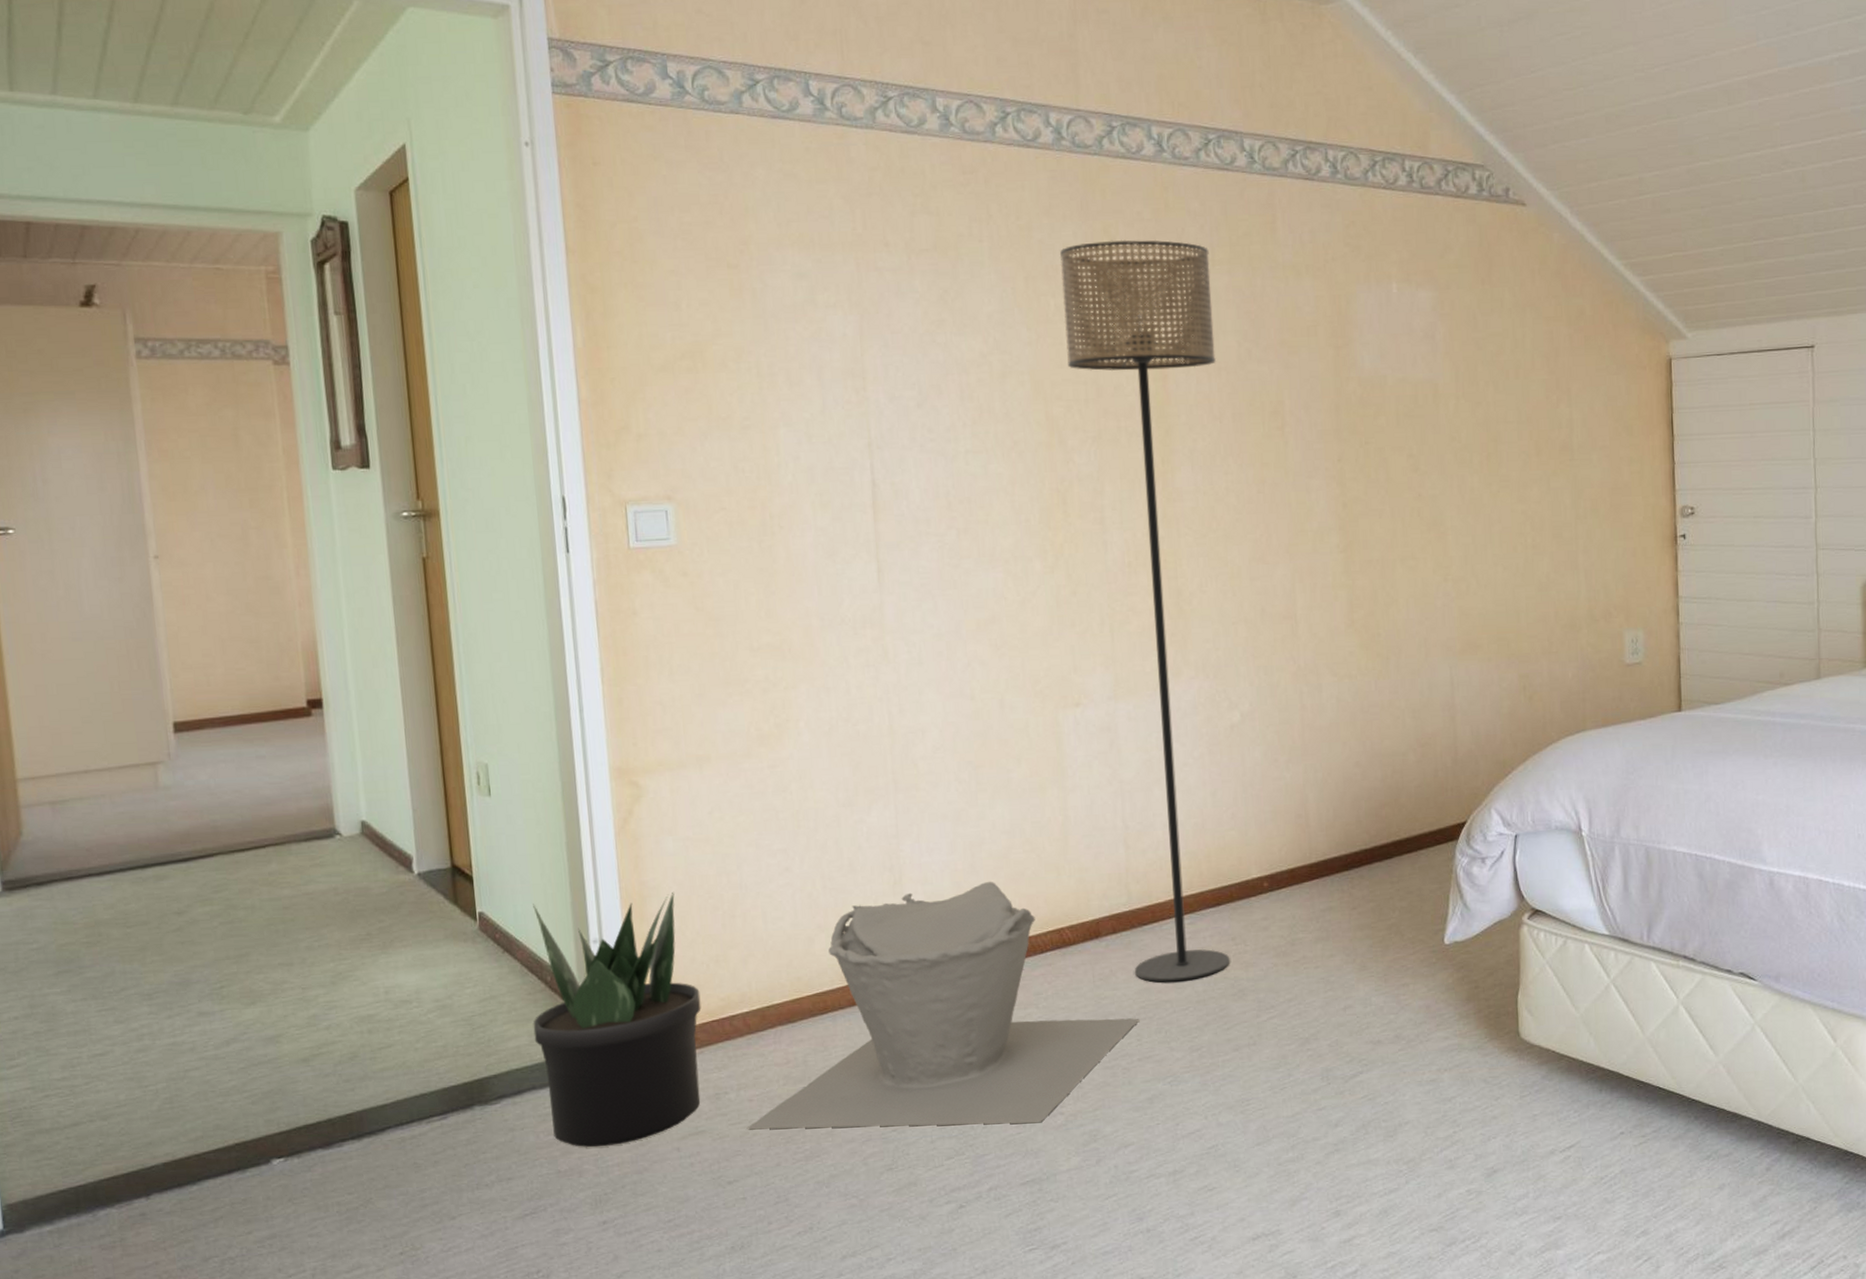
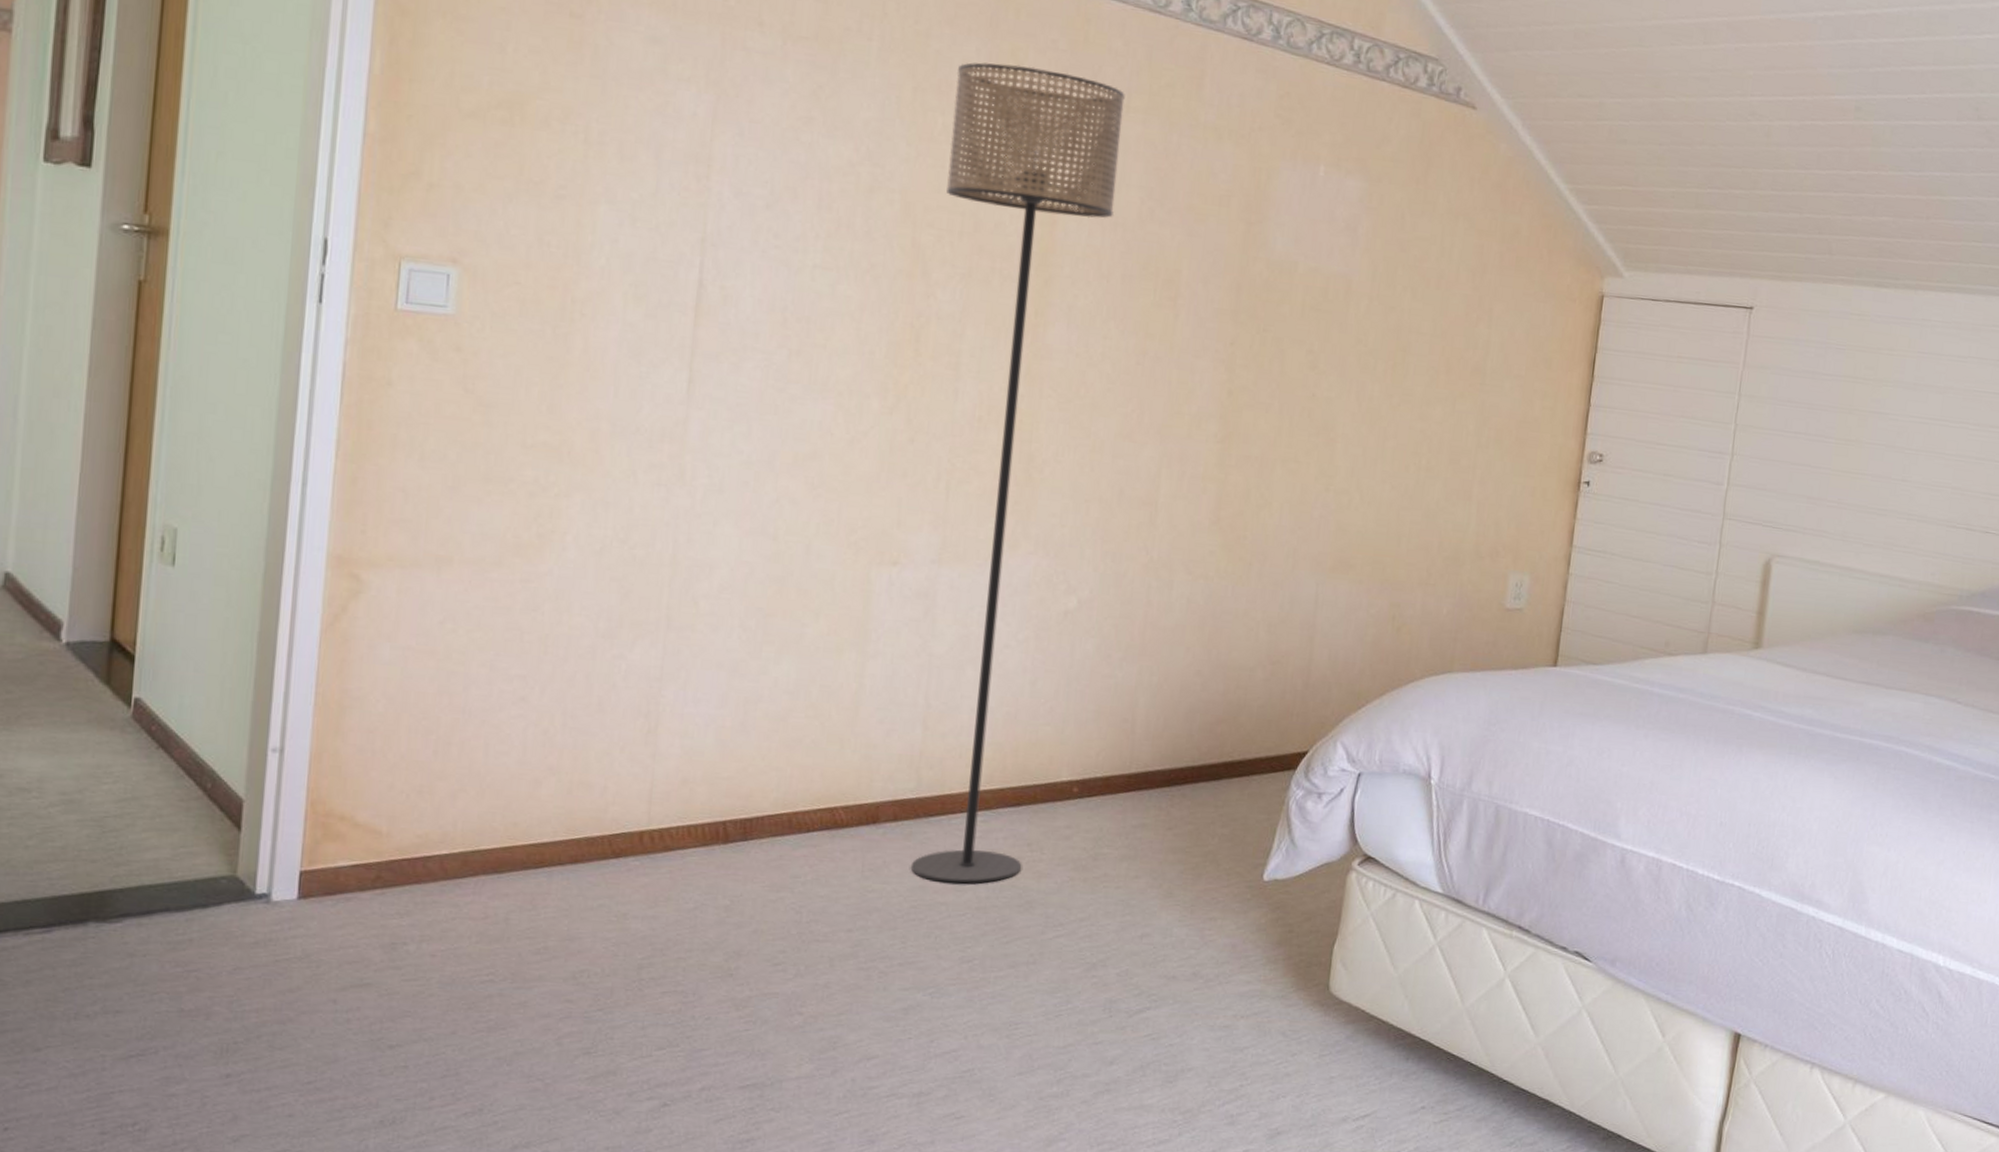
planter: present [533,891,701,1147] -> none [178,697,393,988]
laundry basket: present [746,881,1140,1130] -> none [422,744,908,1021]

